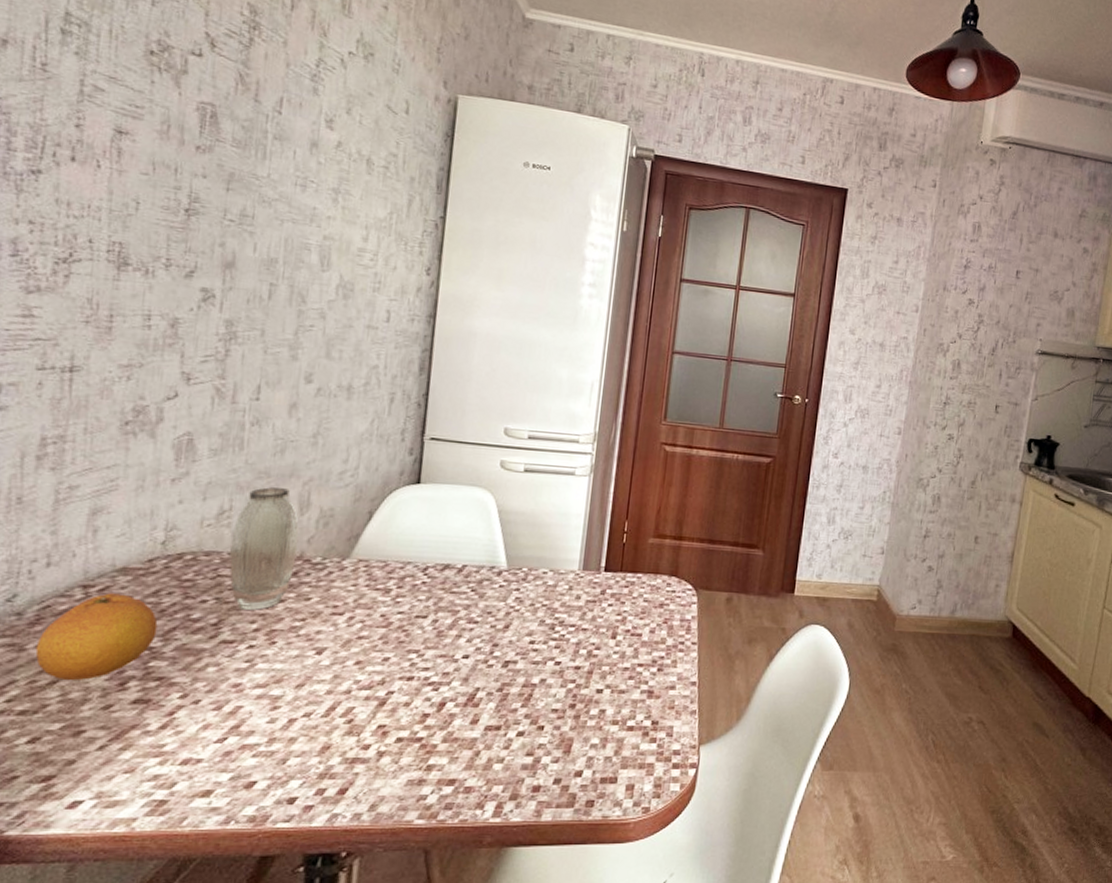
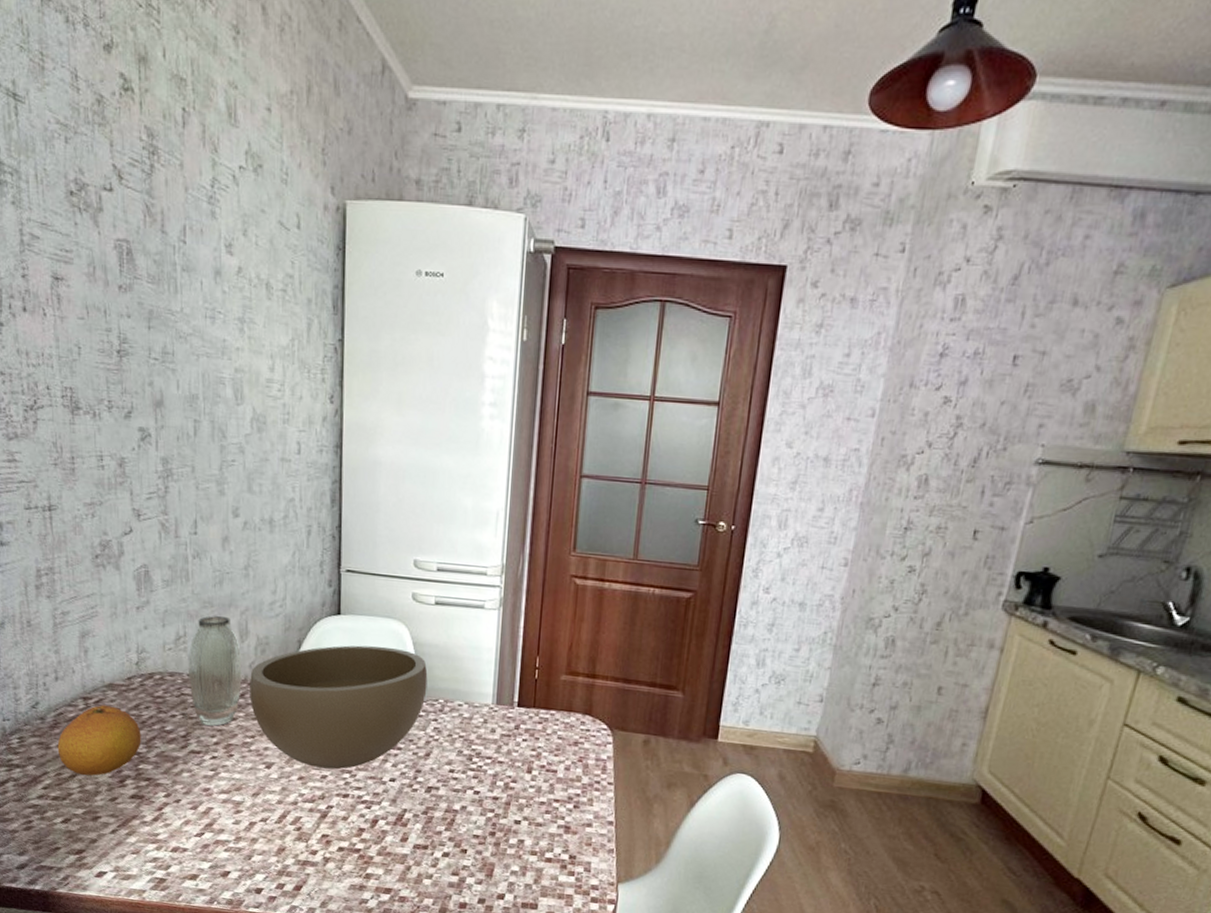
bowl: none [304,515,512,650] -> present [250,645,428,770]

